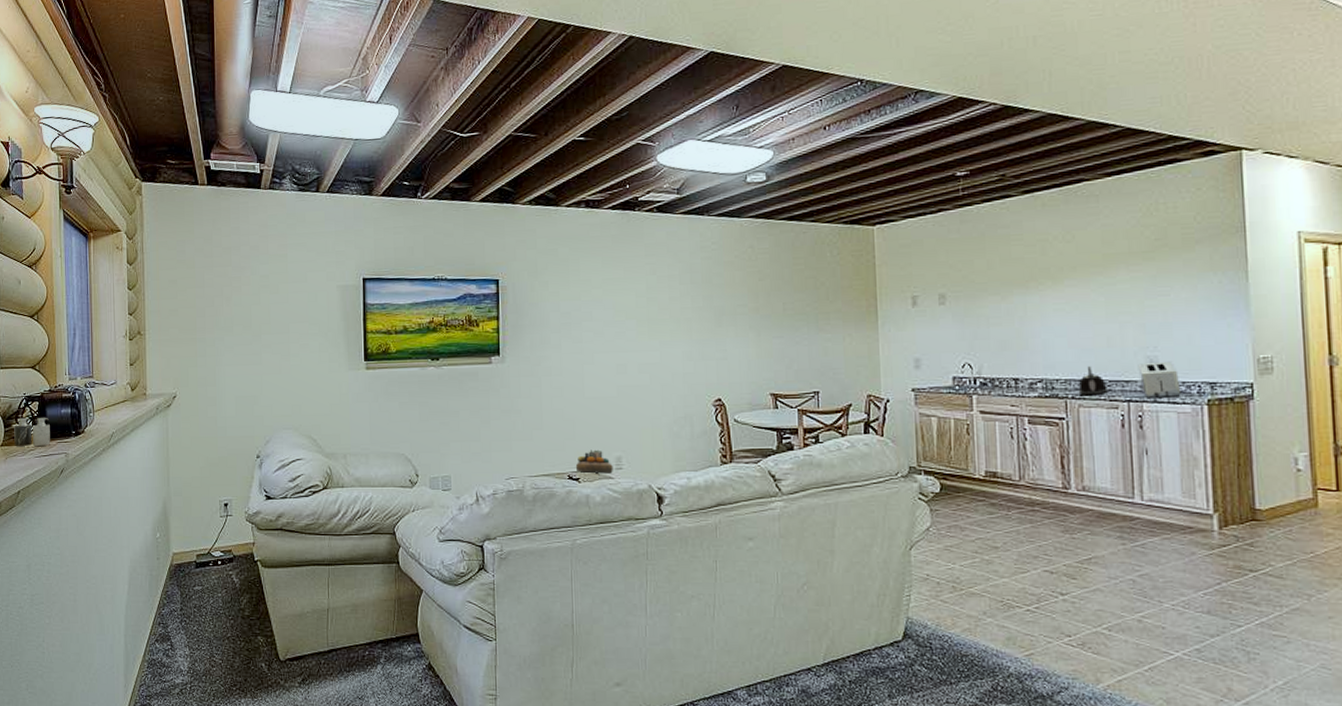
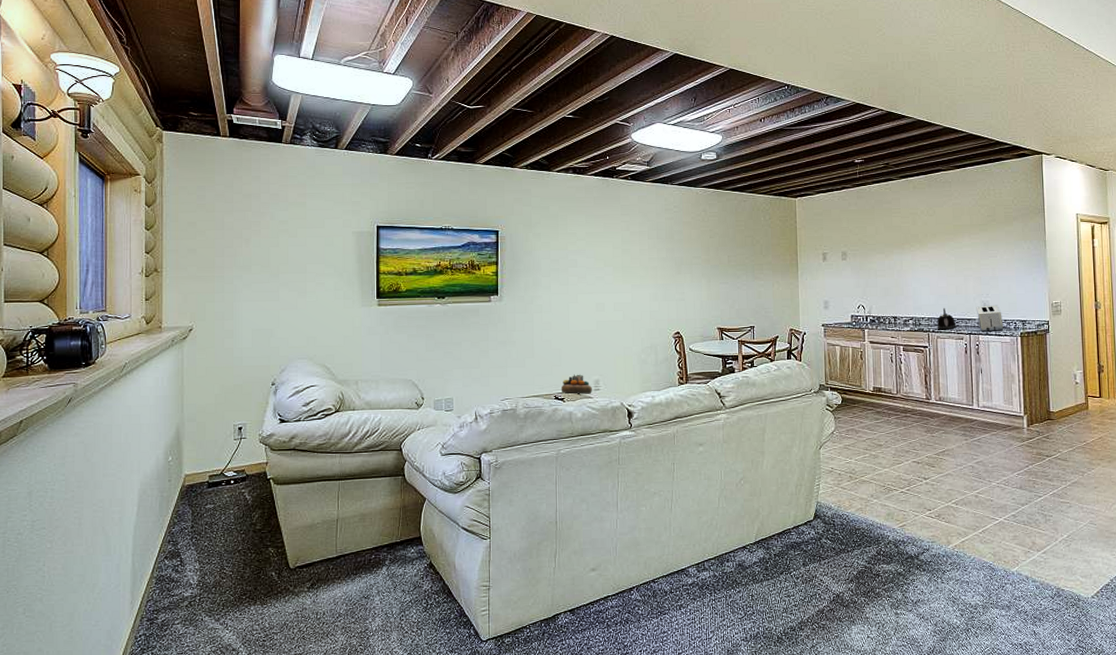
candle: present [14,417,50,446] -> none [18,349,58,377]

